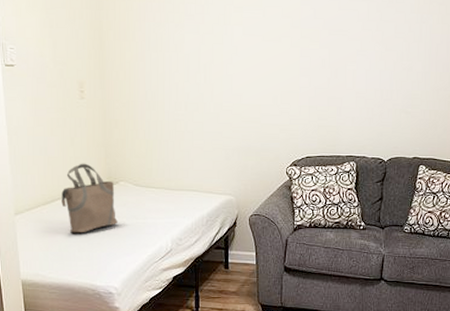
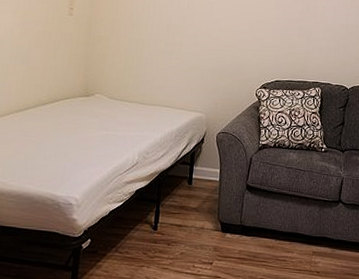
tote bag: present [61,163,119,233] -> none [34,74,90,142]

